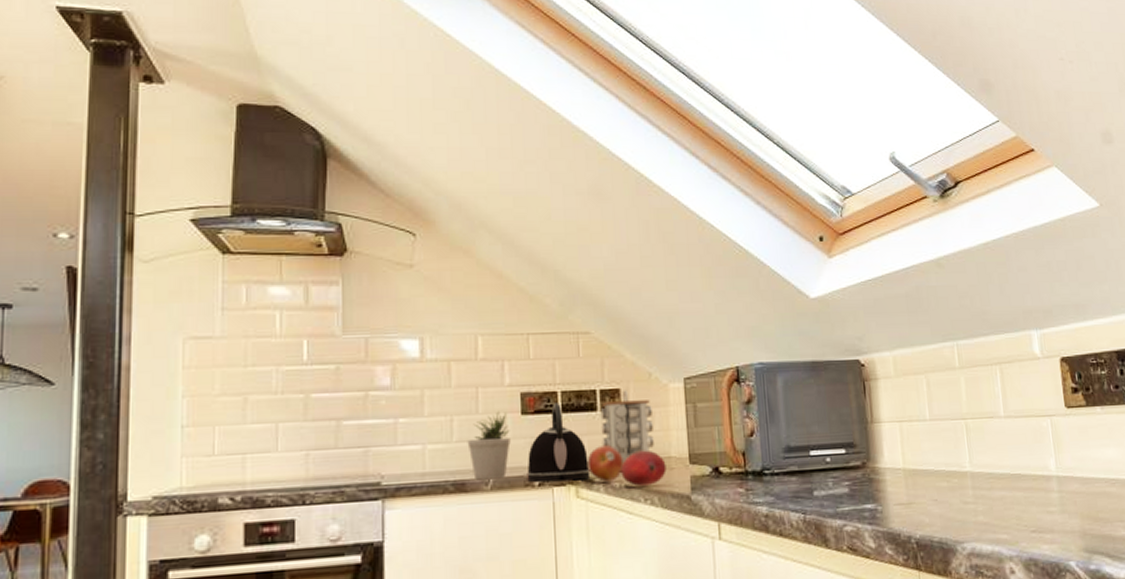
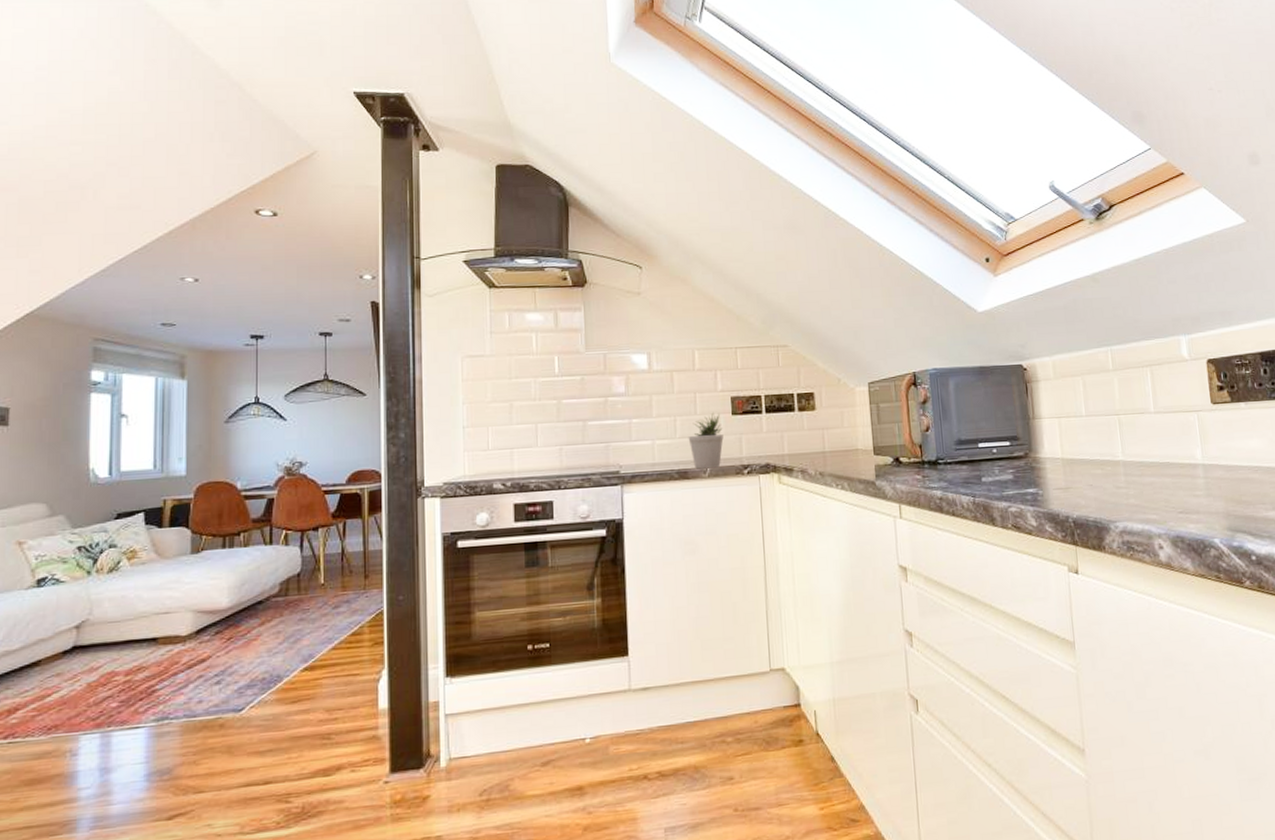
kettle: present [527,403,591,483] -> none [737,405,791,472]
fruit: present [588,445,624,482] -> none [788,440,818,470]
spice rack: present [600,390,654,463] -> none [797,393,844,454]
fruit: present [621,450,667,488] -> none [815,443,854,475]

